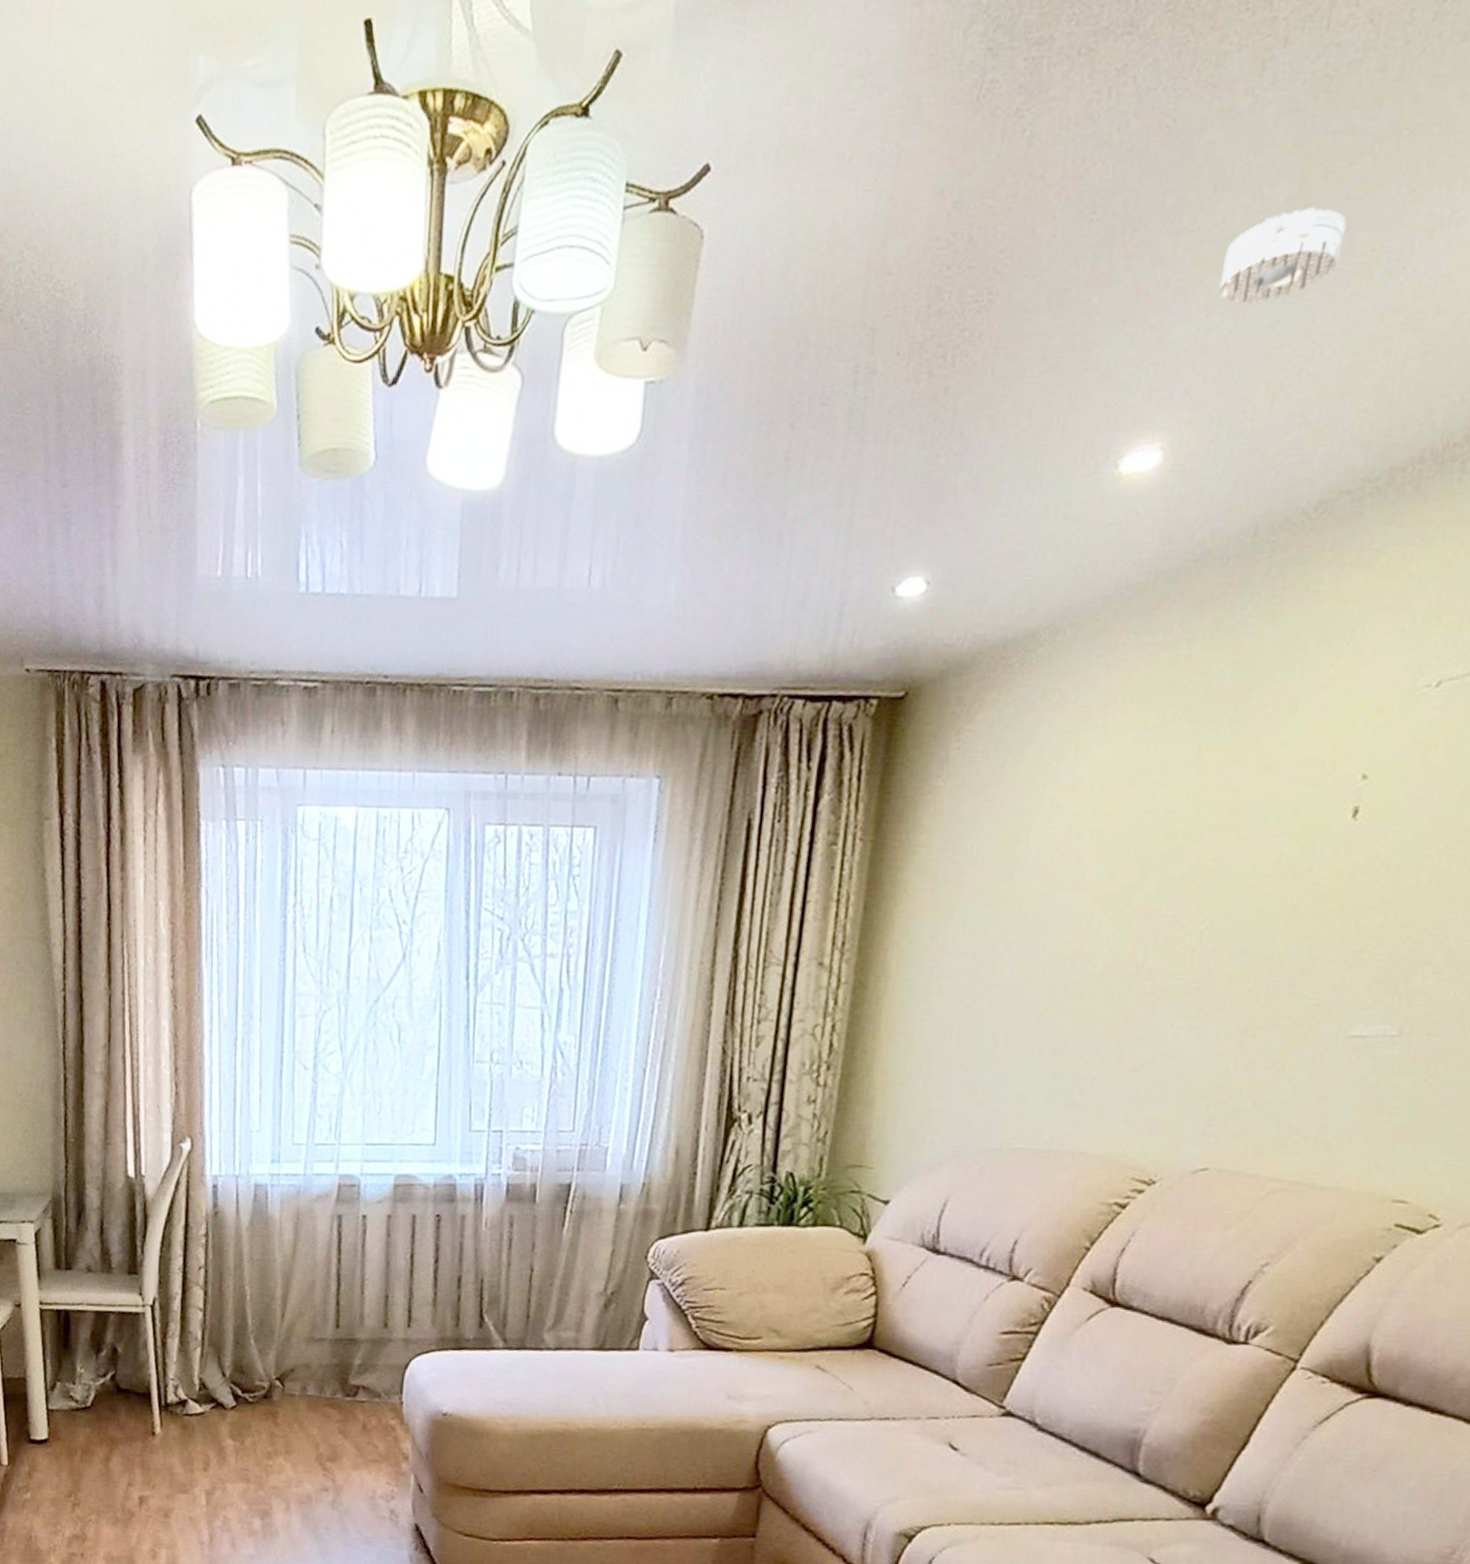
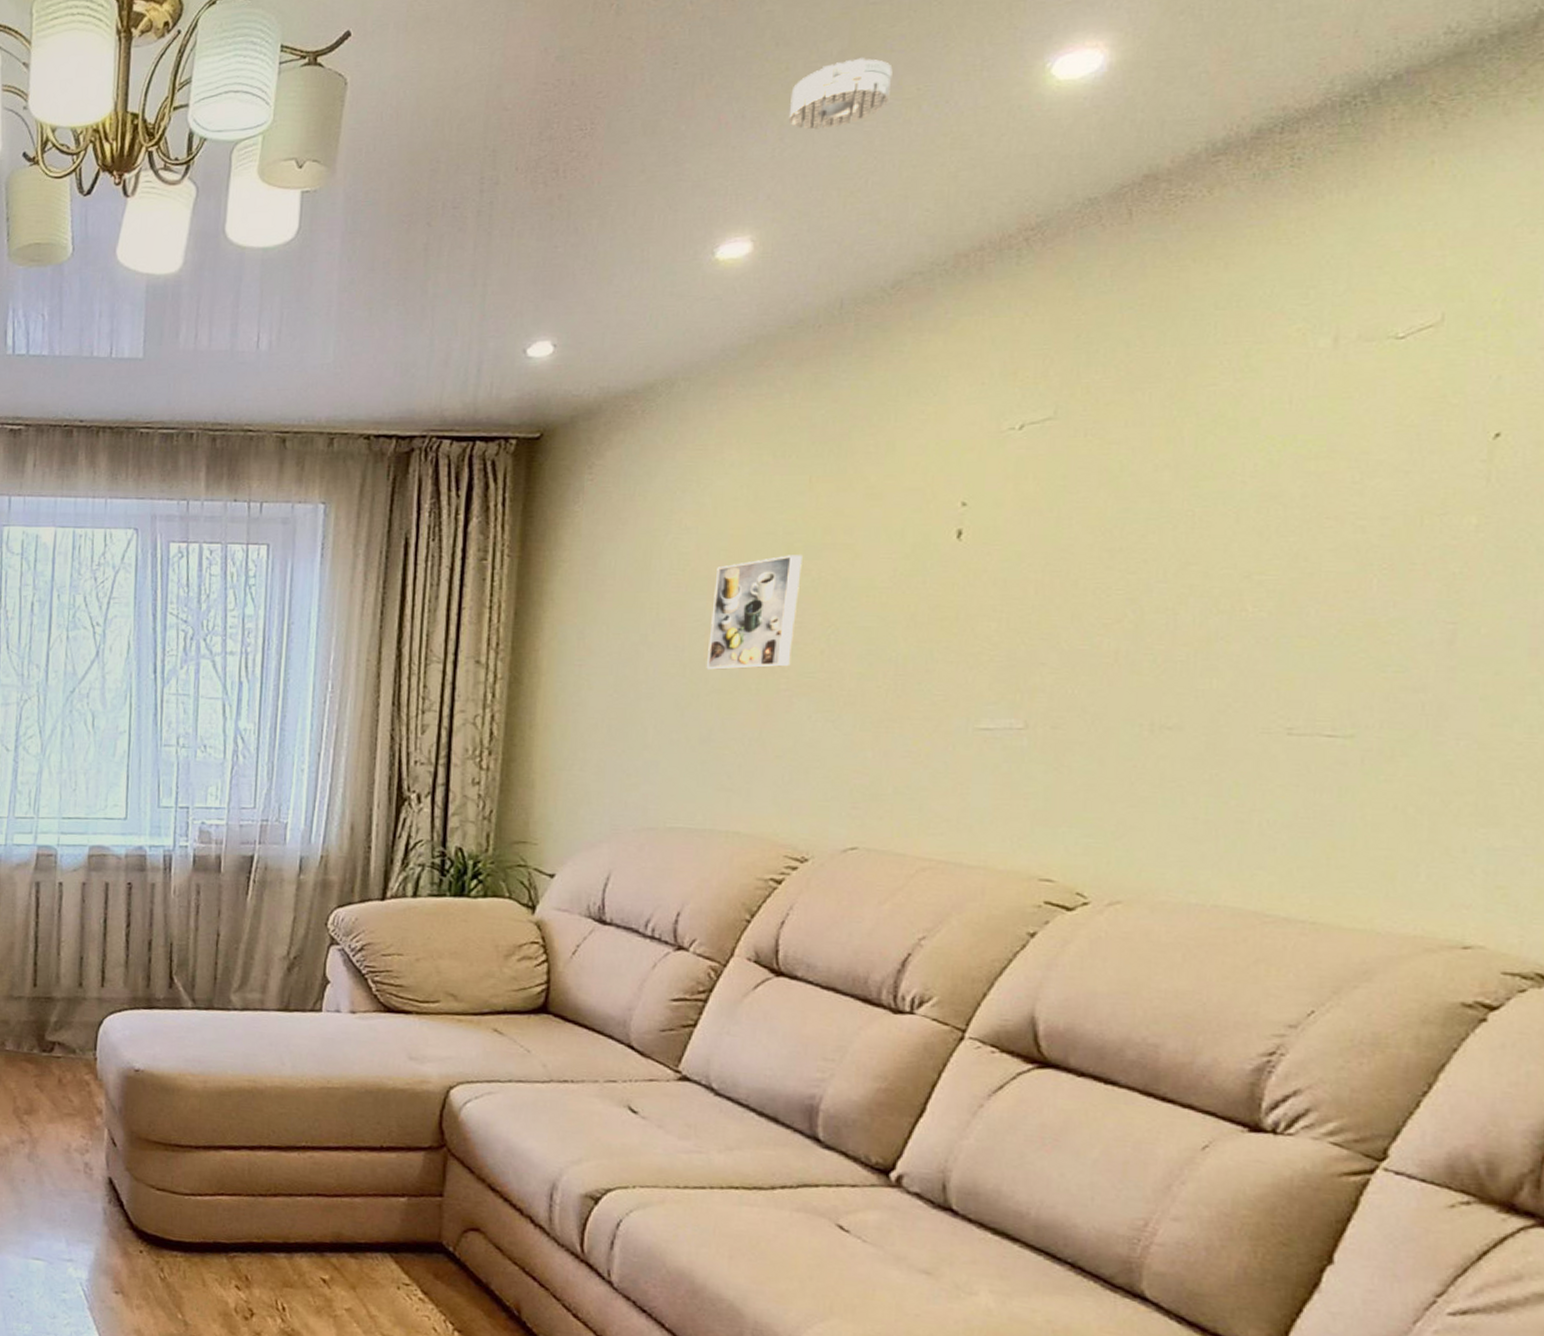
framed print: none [1067,837,1183,971] -> present [706,555,802,670]

